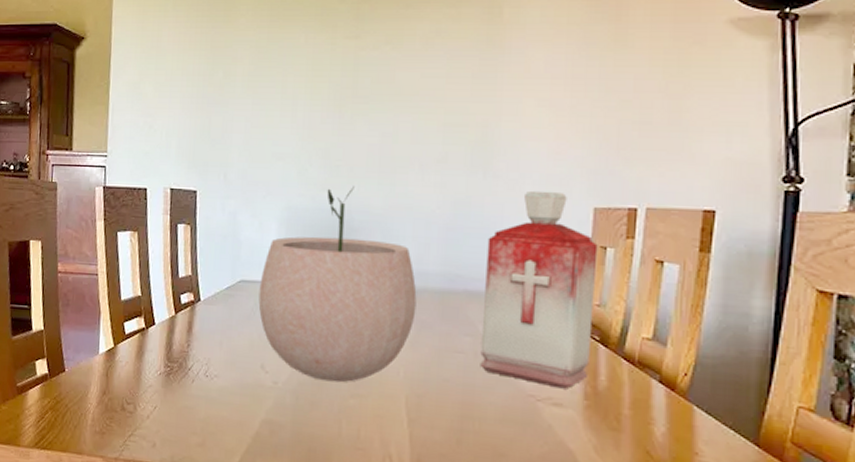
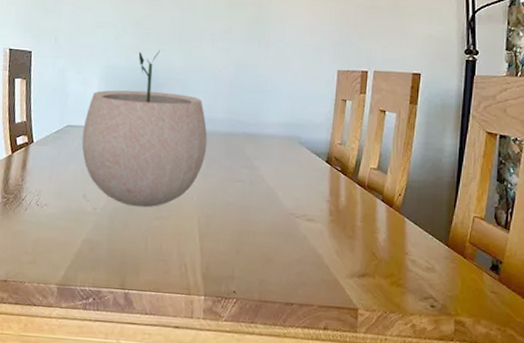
bottle: present [480,190,598,389] -> none [254,56,340,208]

